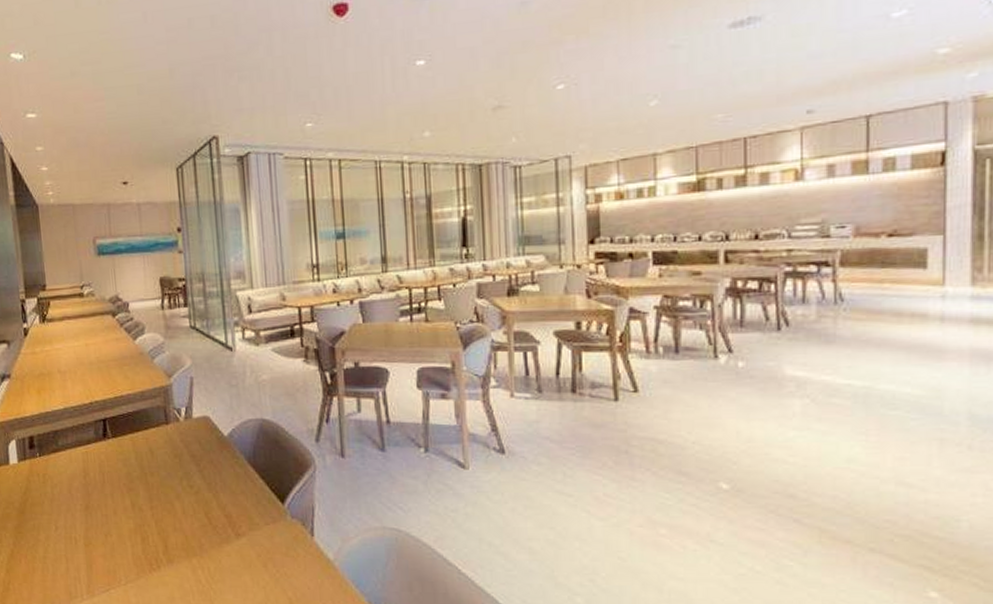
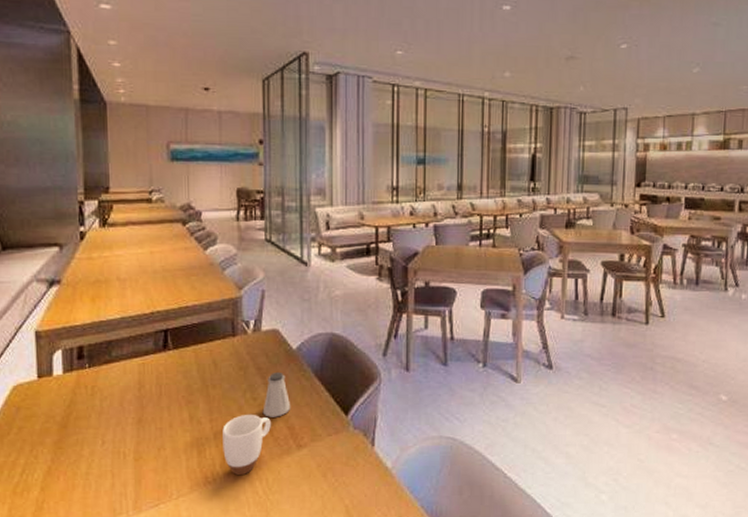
mug: none [163,501,209,564] -> present [222,414,271,476]
saltshaker: none [199,459,226,505] -> present [262,371,290,417]

